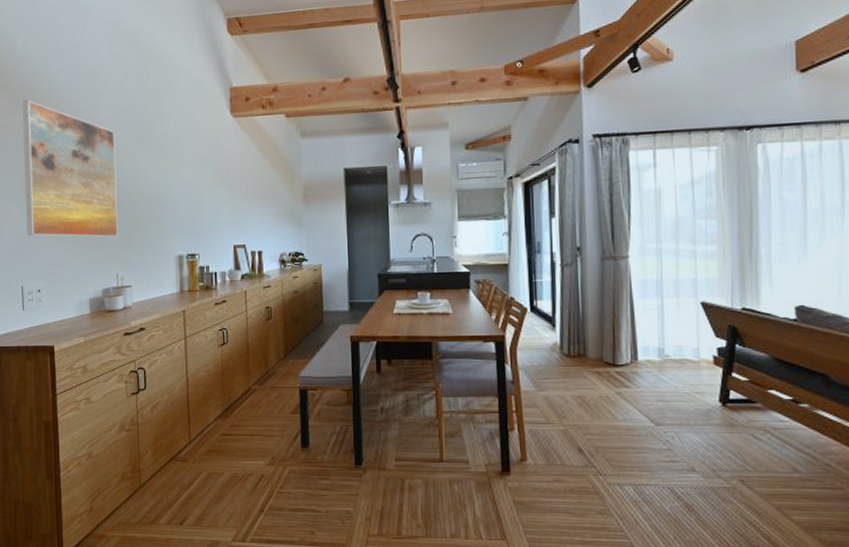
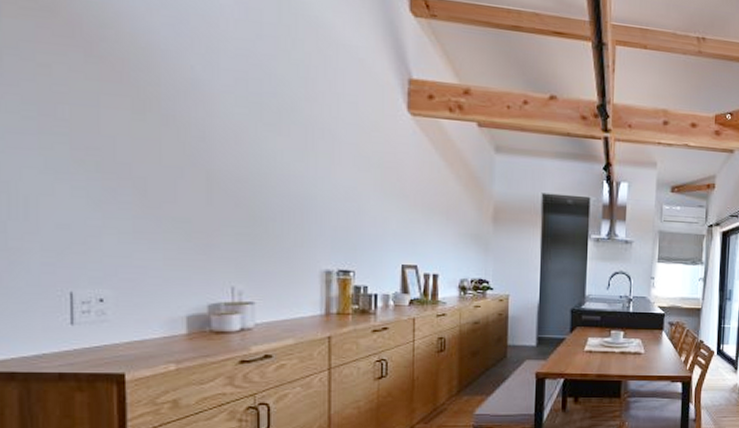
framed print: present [22,100,118,238] -> none [79,35,238,240]

